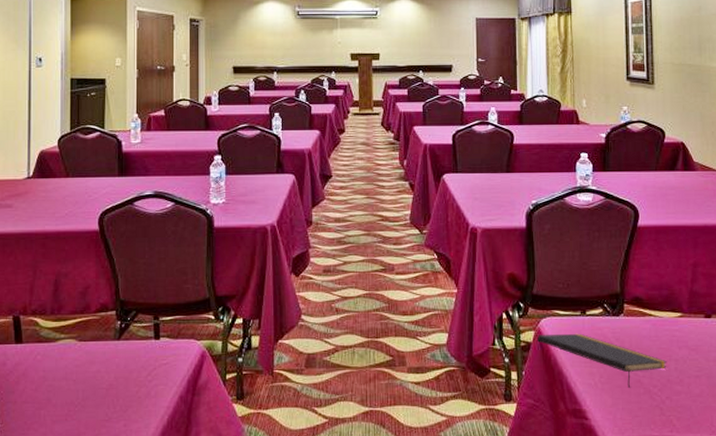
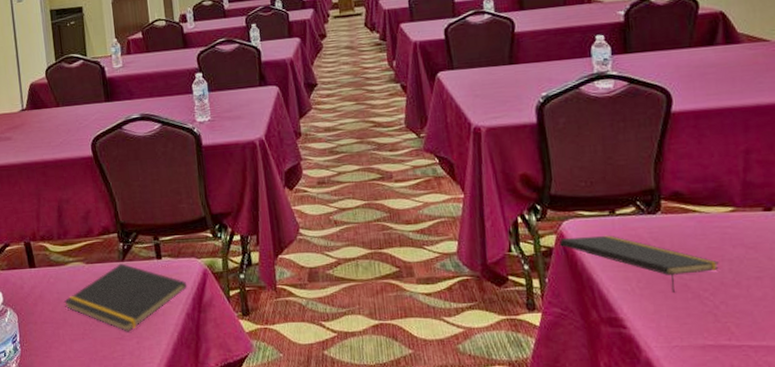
notepad: none [49,342,184,414] -> present [63,263,188,332]

